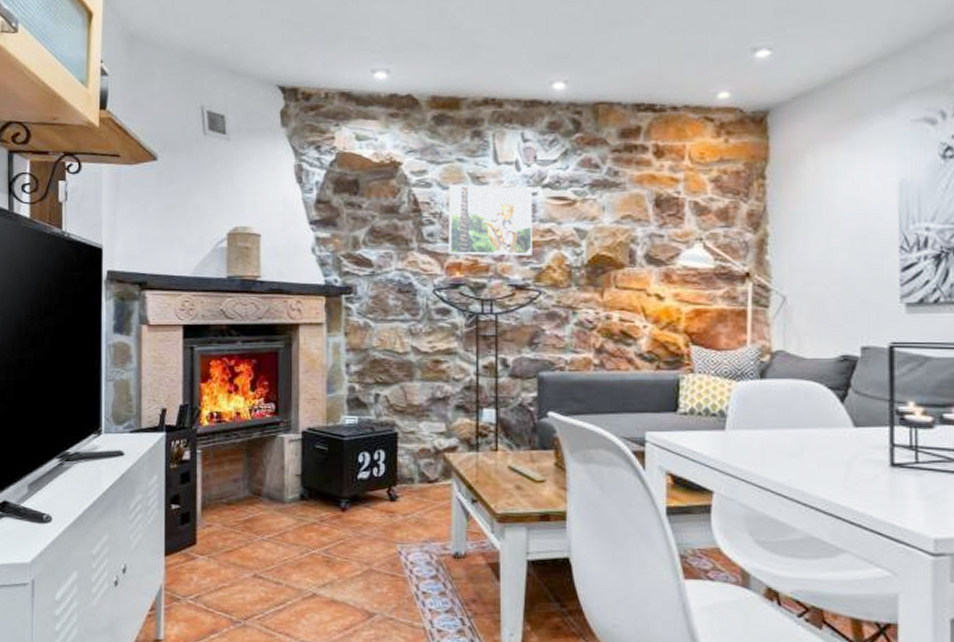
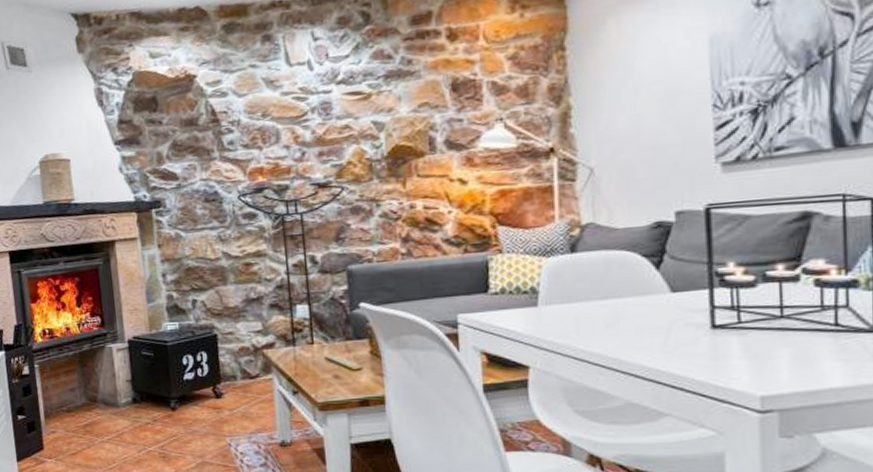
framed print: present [448,184,533,256] -> none [244,85,332,160]

